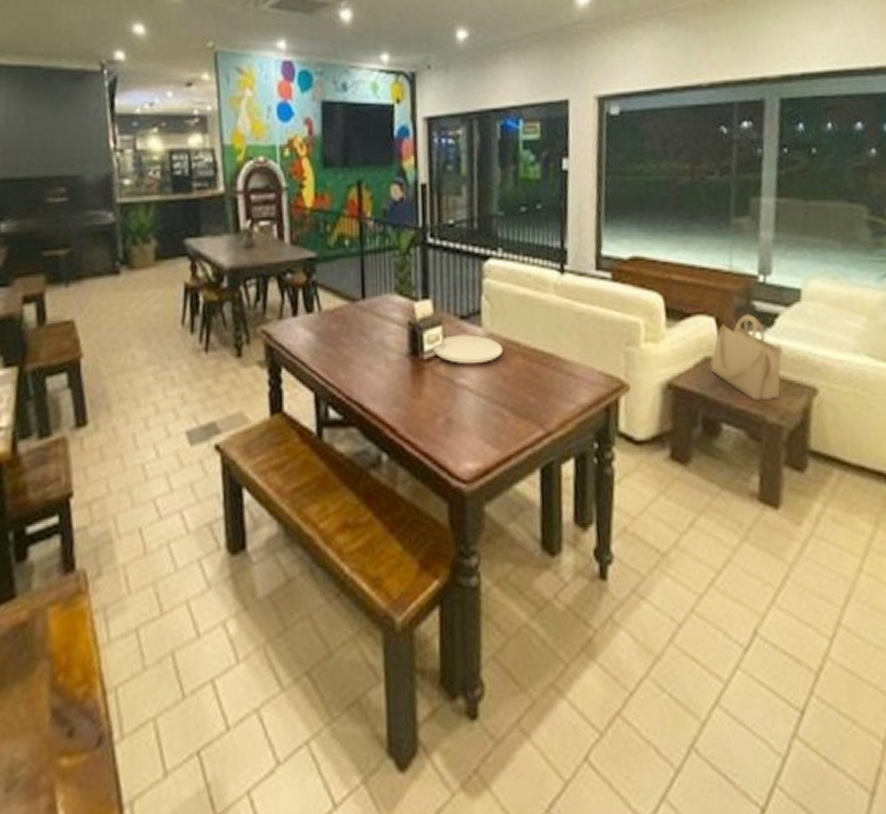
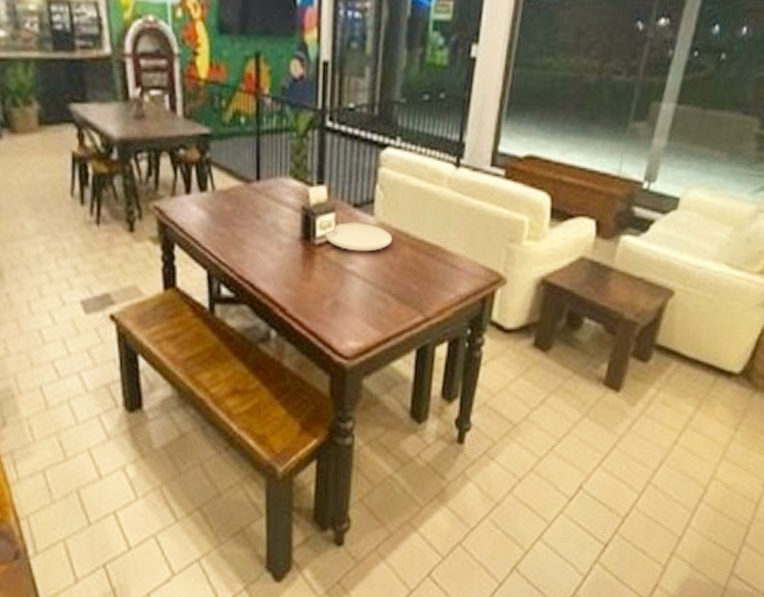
handbag: present [708,313,784,400] -> none [581,218,653,299]

